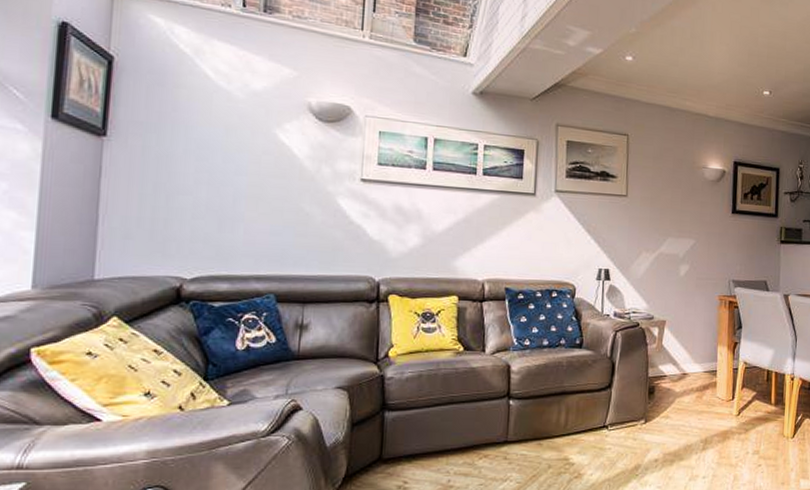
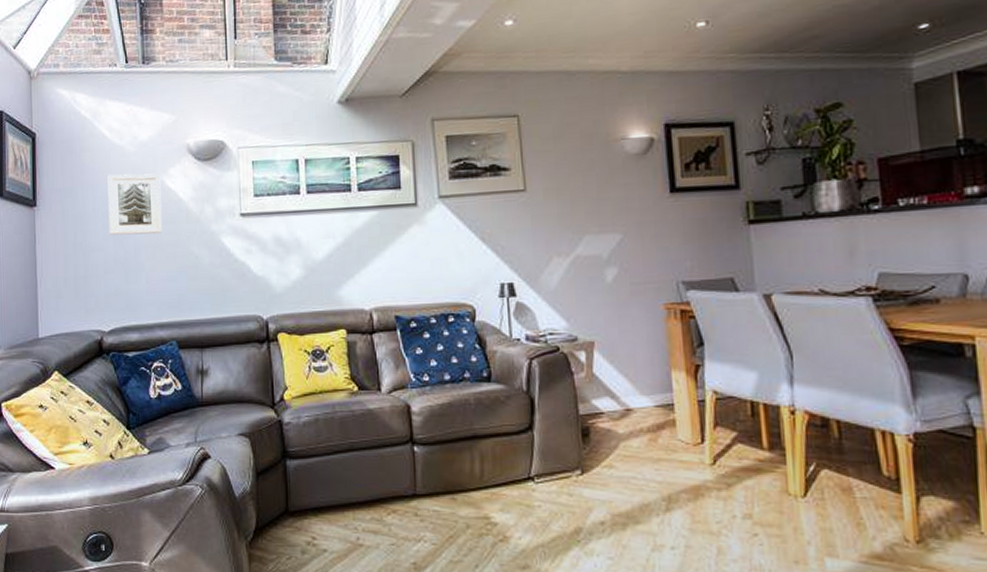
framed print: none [202,117,273,187] -> present [107,173,162,236]

